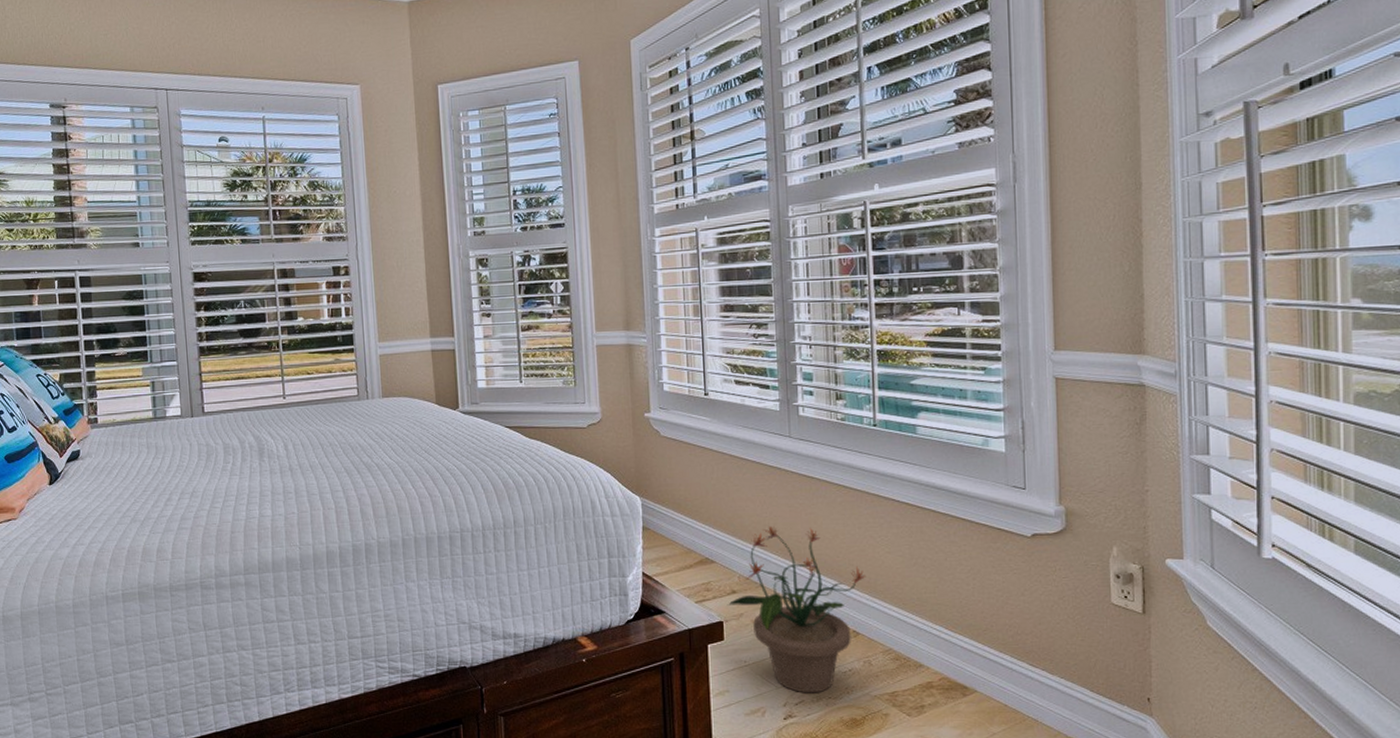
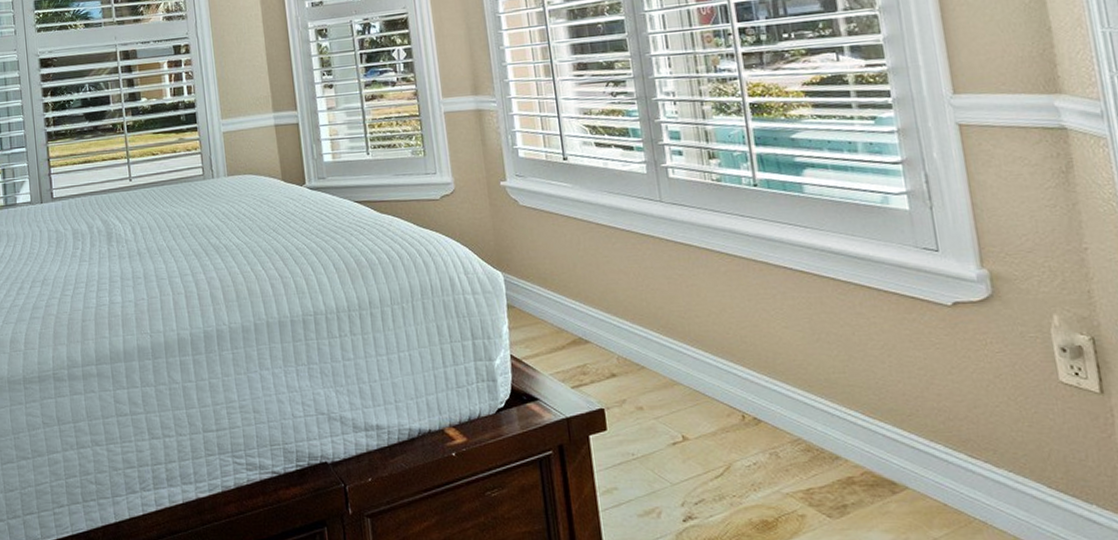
potted plant: present [727,527,867,693] -> none [607,301,763,491]

